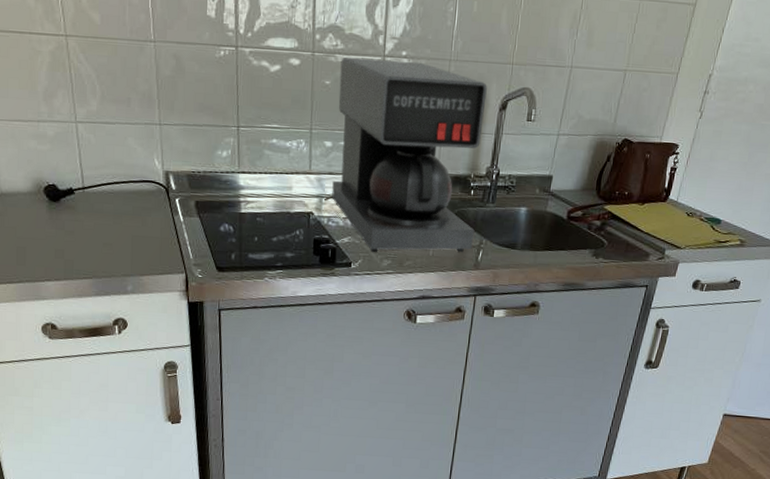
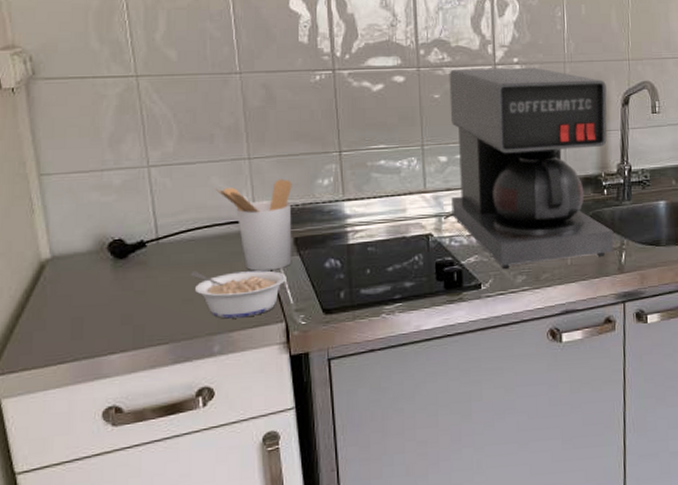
legume: none [109,220,188,265] -> present [190,270,286,319]
utensil holder: none [132,146,196,228] -> present [216,179,292,271]

